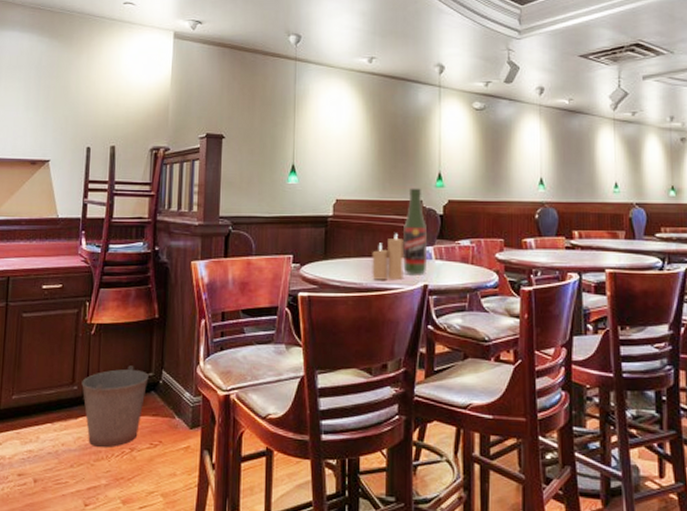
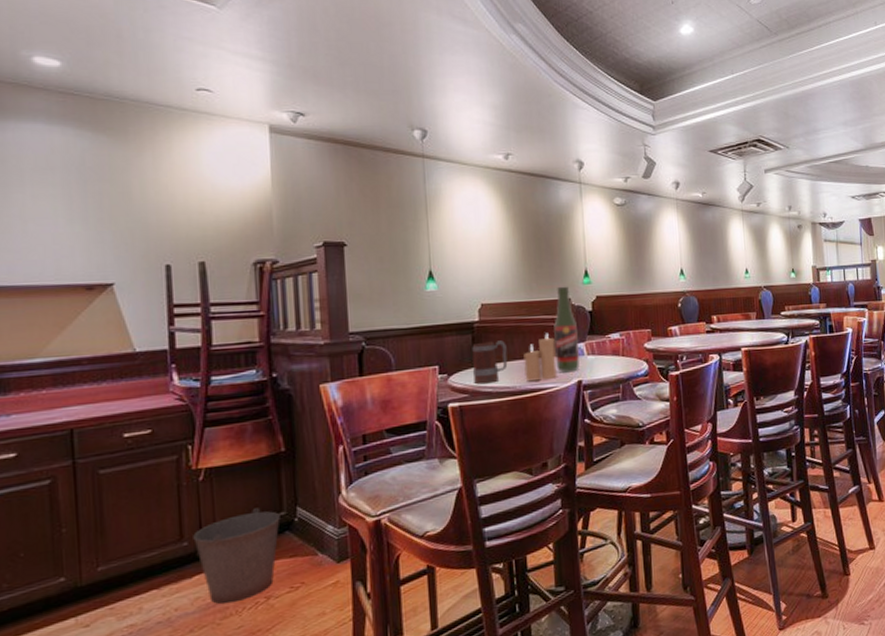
beer mug: none [322,236,357,278] -> present [472,340,508,385]

